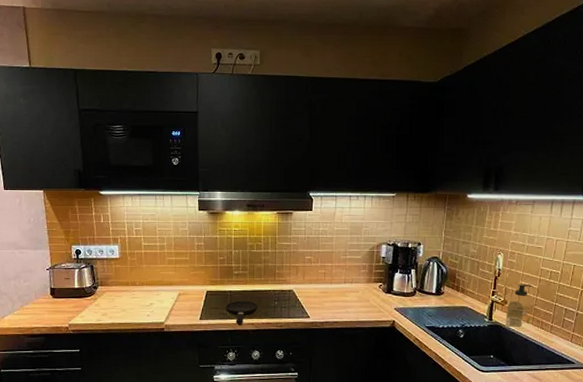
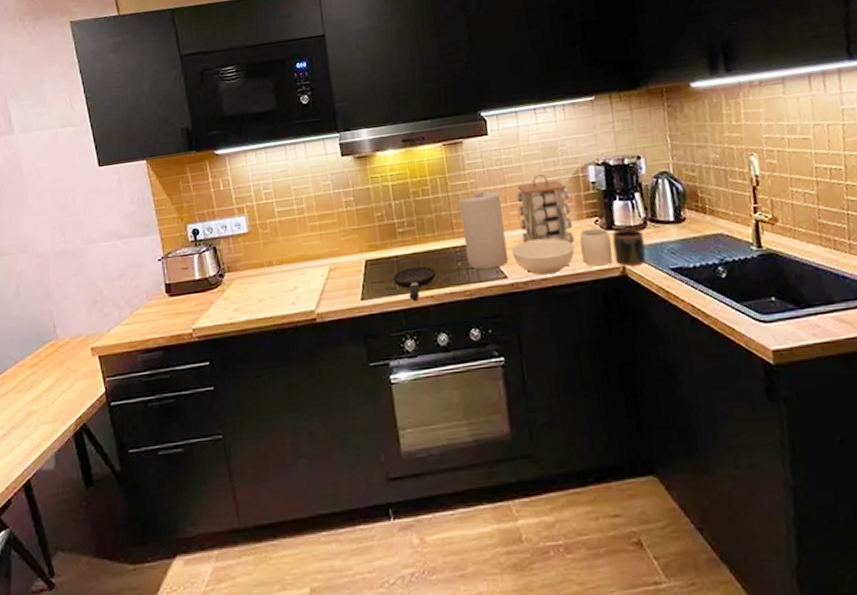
paper towel holder: none [282,252,314,310] -> present [459,191,509,270]
bowl: none [316,293,361,320] -> present [511,238,575,276]
spice rack: none [324,245,364,300] -> present [515,173,575,244]
mug: none [366,291,388,319] -> present [579,228,613,268]
mug: none [389,294,412,321] -> present [612,228,646,266]
soap dispenser: present [505,283,533,329] -> none [779,190,817,256]

